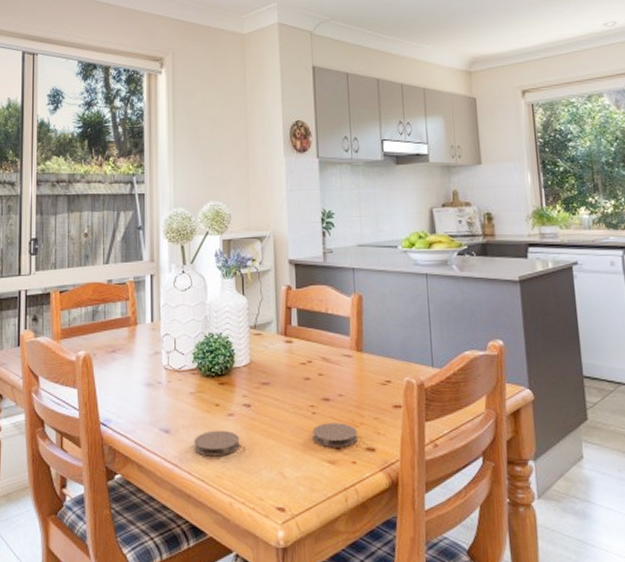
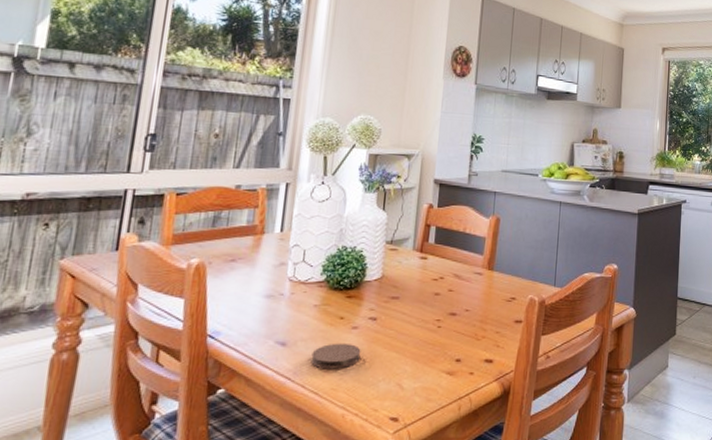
coaster: present [313,423,357,448] -> none [435,336,478,360]

